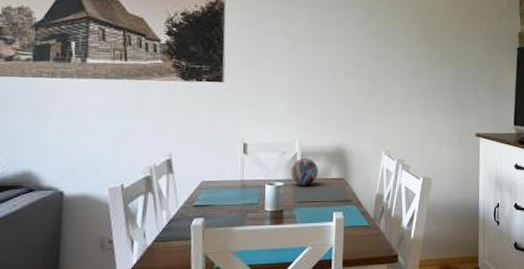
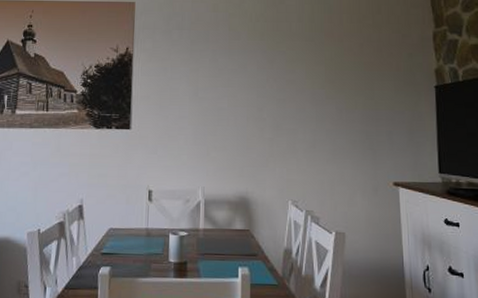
decorative orb: present [290,157,318,186] -> none [194,206,222,236]

